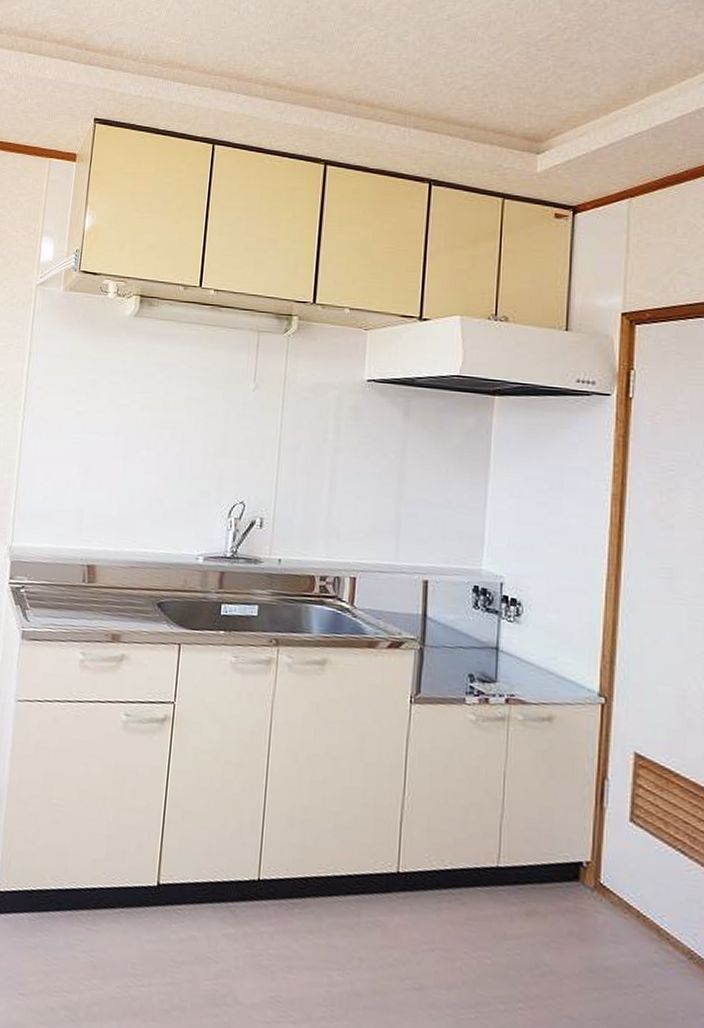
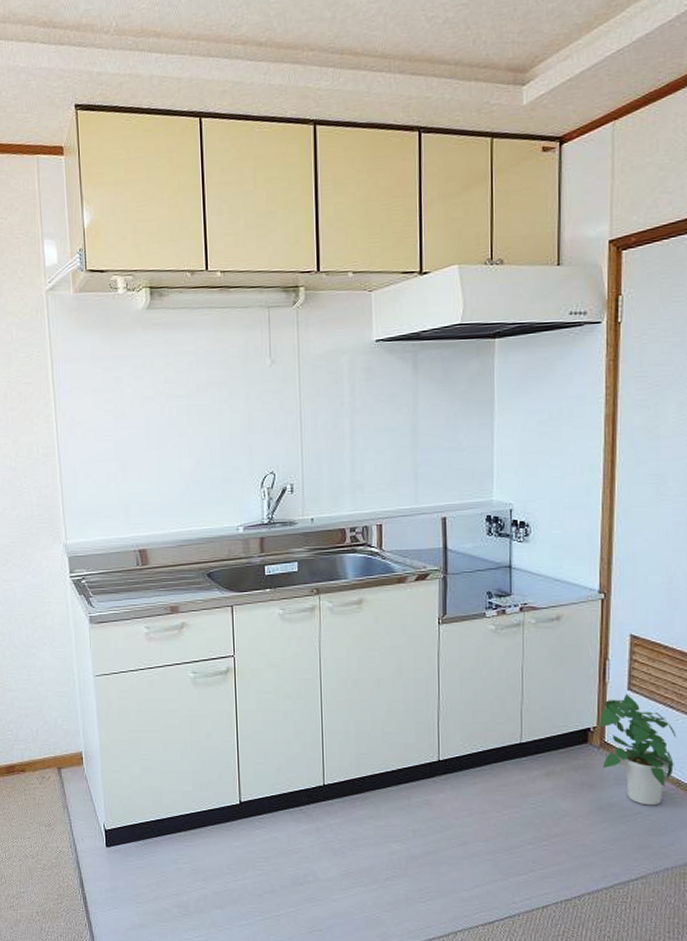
potted plant: none [594,825,689,980] -> present [599,693,677,806]

